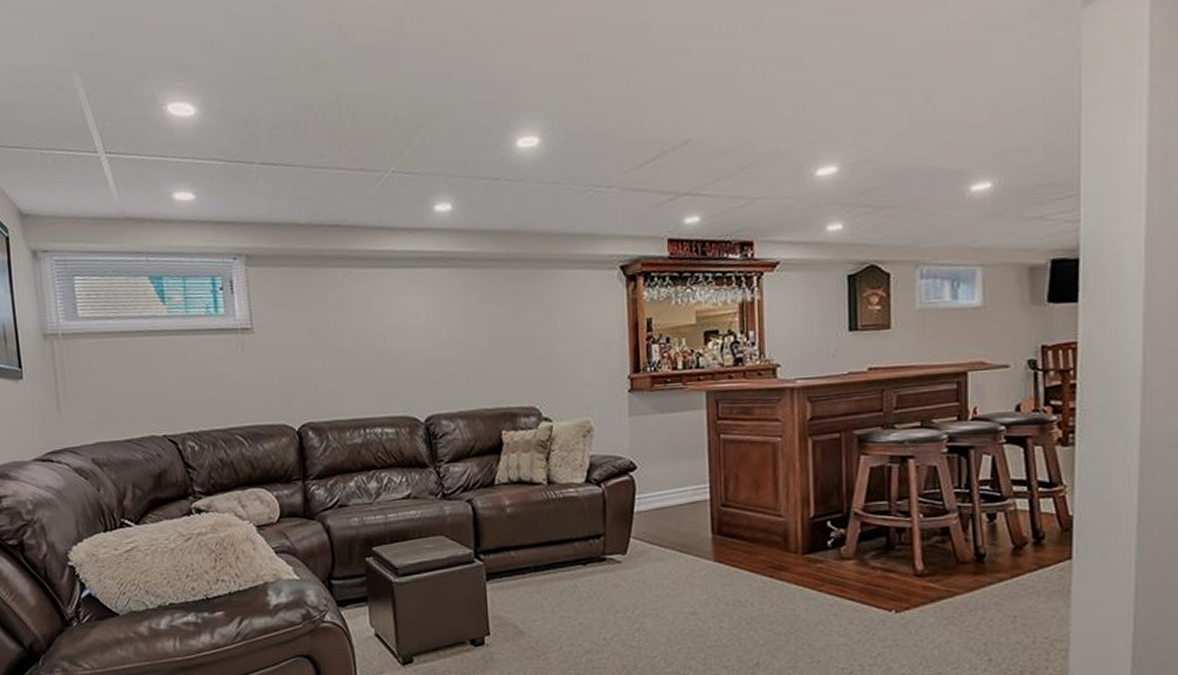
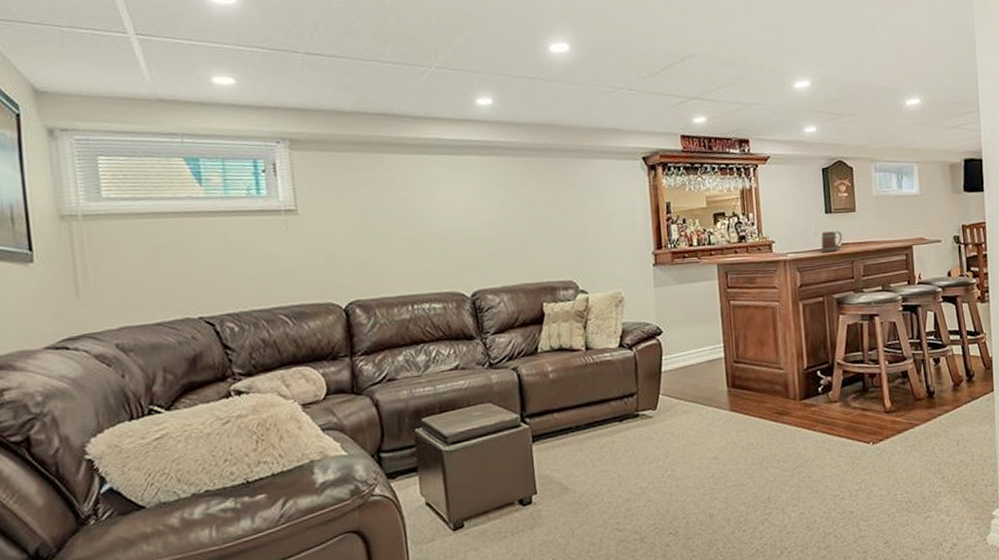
beer mug: none [841,352,871,380] -> present [821,231,843,253]

